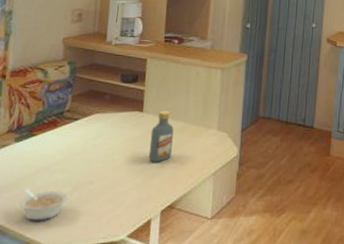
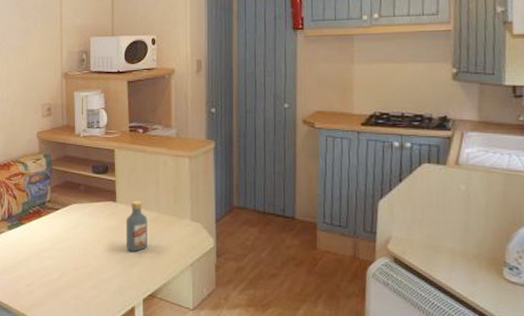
legume: present [19,188,68,221] -> none [17,272,58,303]

